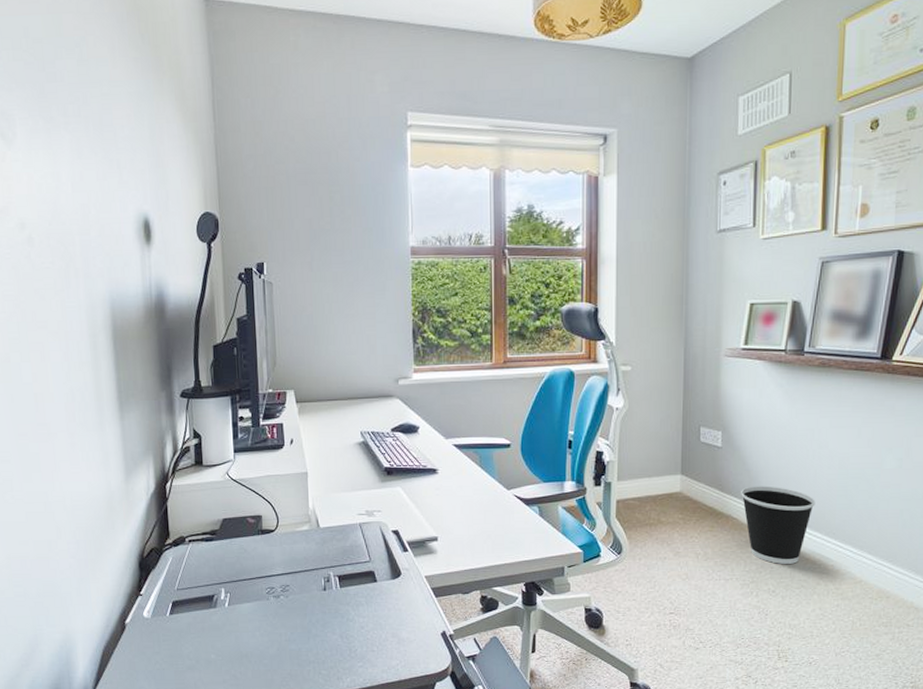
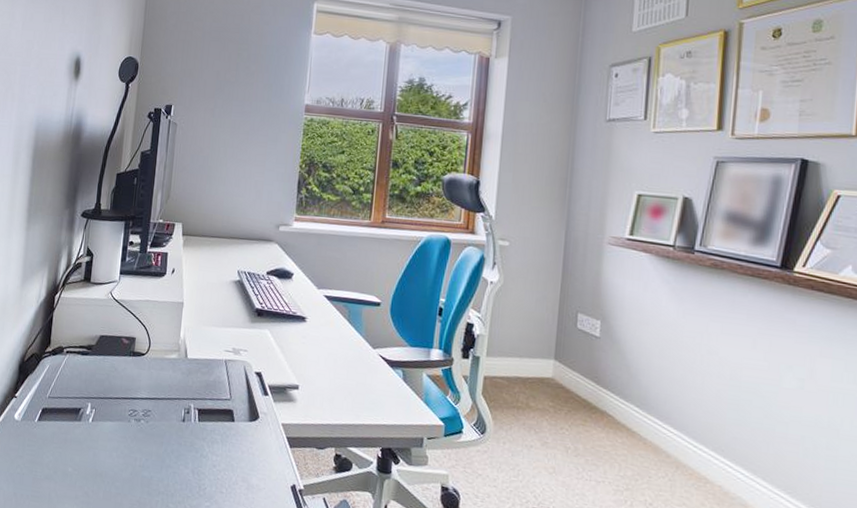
wastebasket: present [741,486,816,564] -> none [618,383,702,477]

